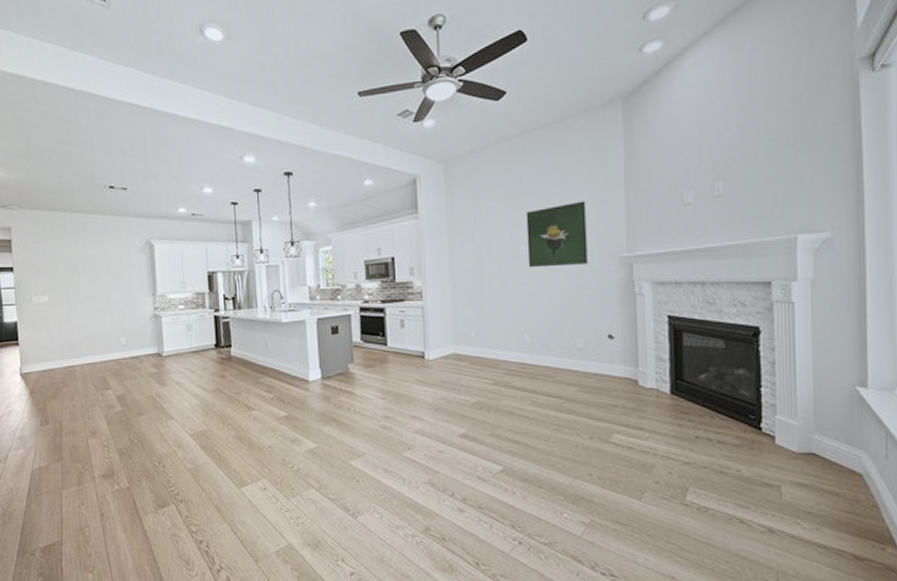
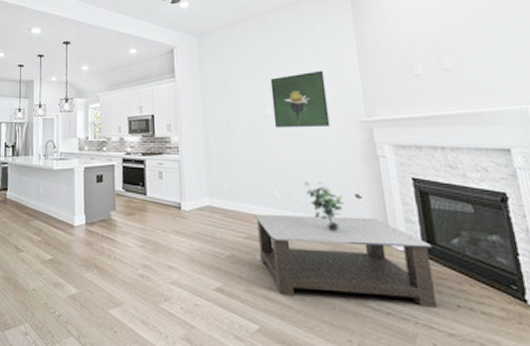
coffee table: none [501,357,680,440] -> present [254,213,437,308]
potted plant: none [556,323,596,374] -> present [304,181,344,232]

